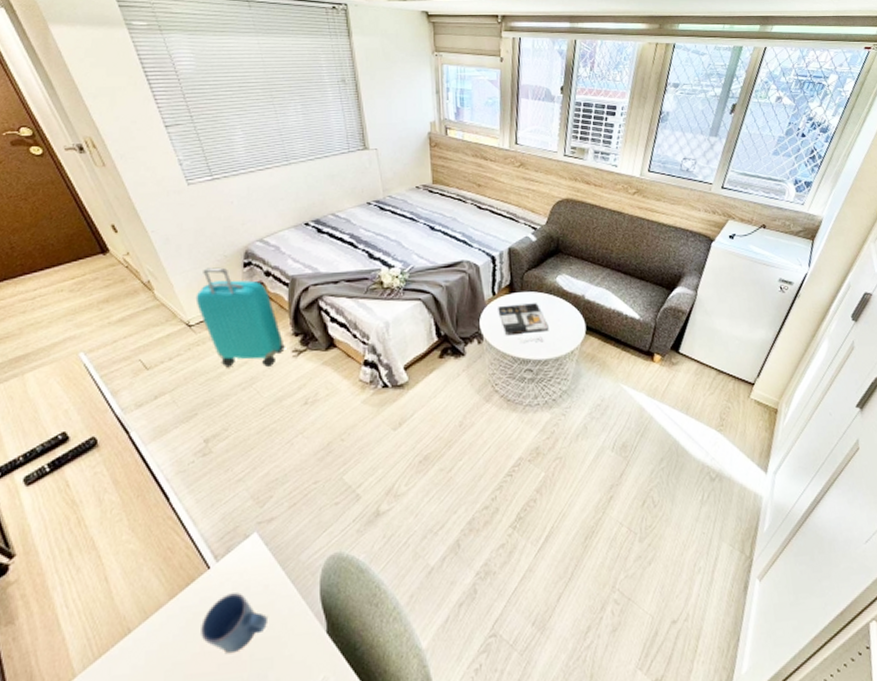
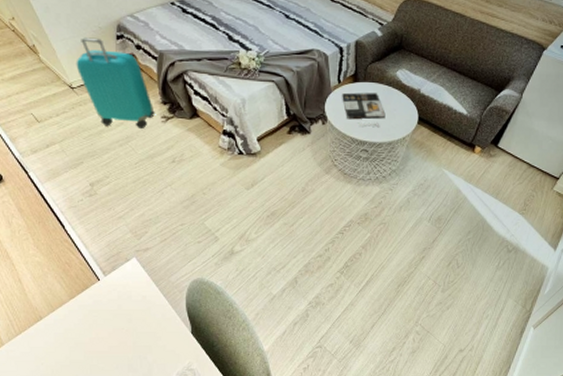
mug: present [201,592,267,654] -> none [95,299,145,341]

